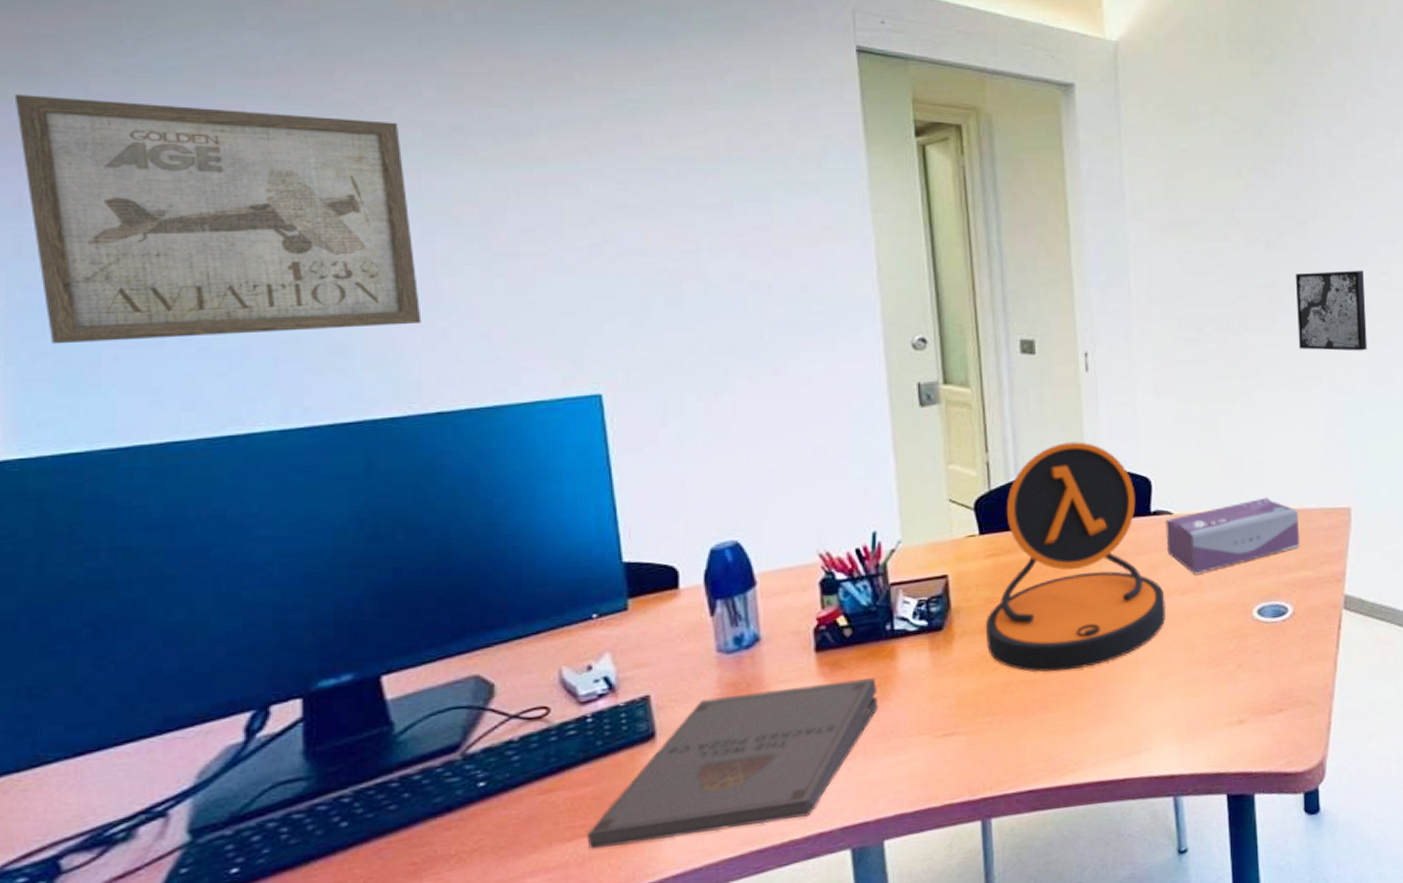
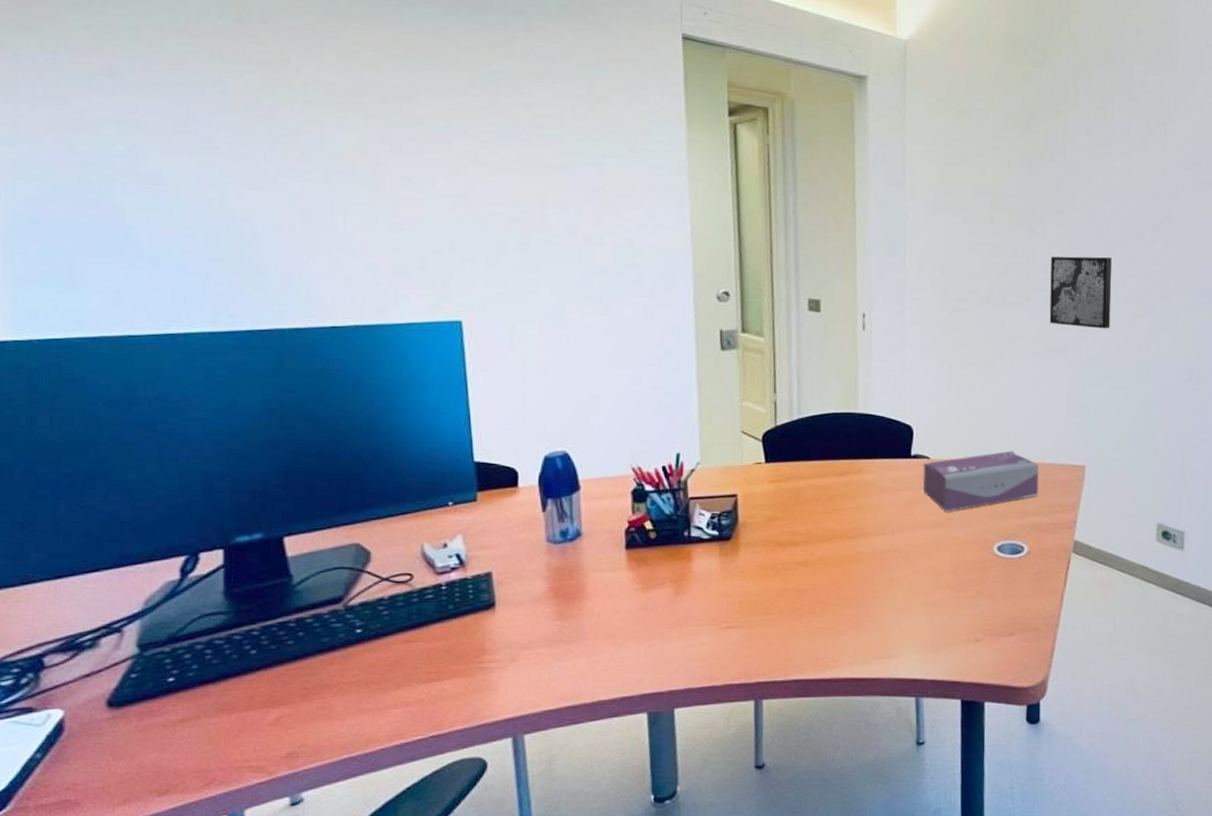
wall art: present [14,94,422,344] -> none [11,43,321,252]
pizza box: present [587,678,879,850] -> none [439,575,675,692]
desk lamp: present [985,442,1166,672] -> none [766,390,919,584]

